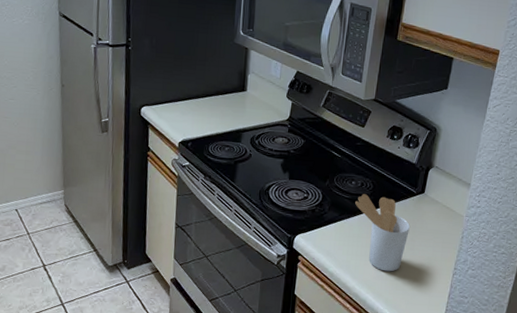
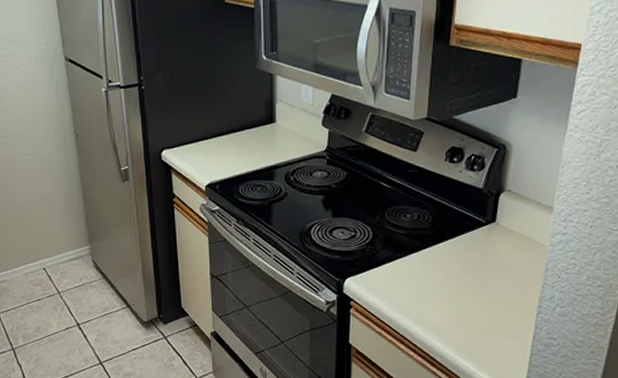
utensil holder: present [355,194,410,272] -> none [412,228,480,314]

